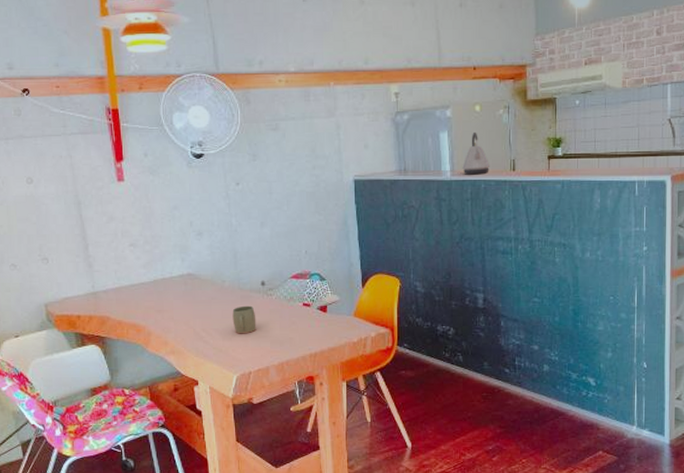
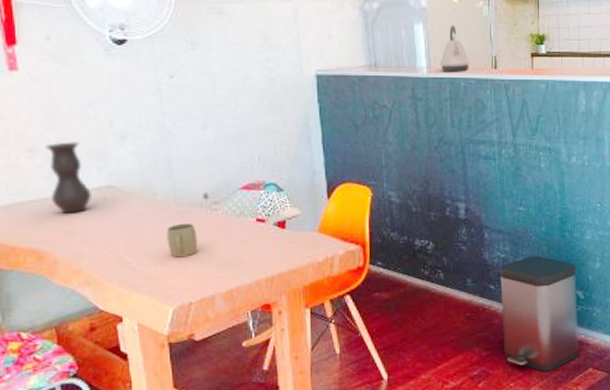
vase: none [142,238,176,296] -> present [45,141,92,214]
pedal bin: none [514,343,589,451] -> present [500,255,578,372]

